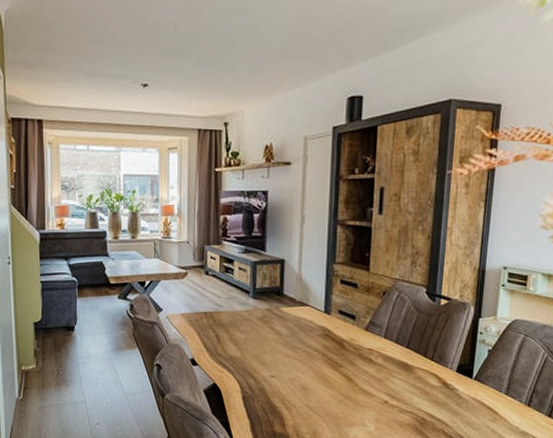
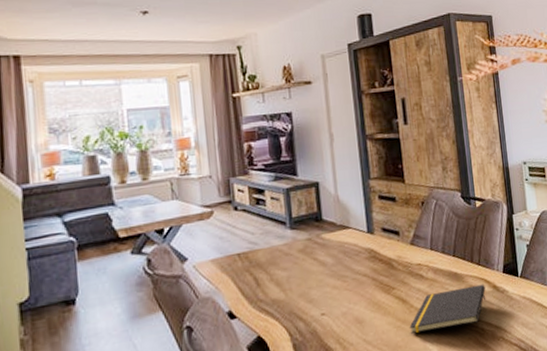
notepad: none [351,377,434,412] -> present [409,284,487,334]

